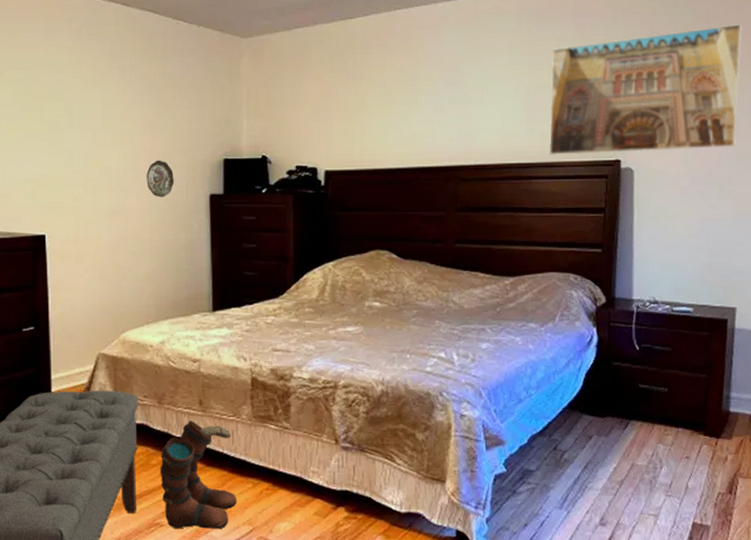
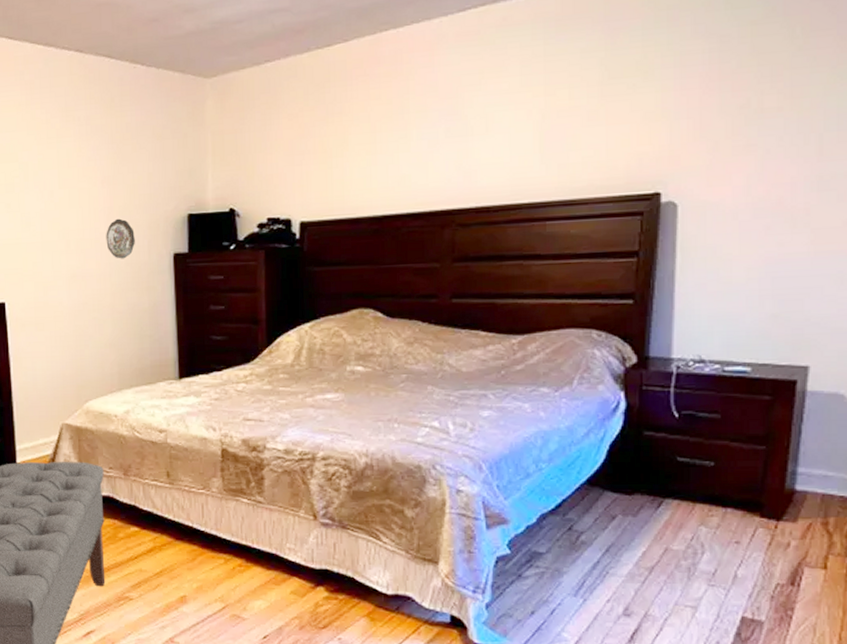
boots: present [160,420,238,529] -> none [127,493,209,604]
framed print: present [548,24,742,155] -> none [568,12,832,191]

